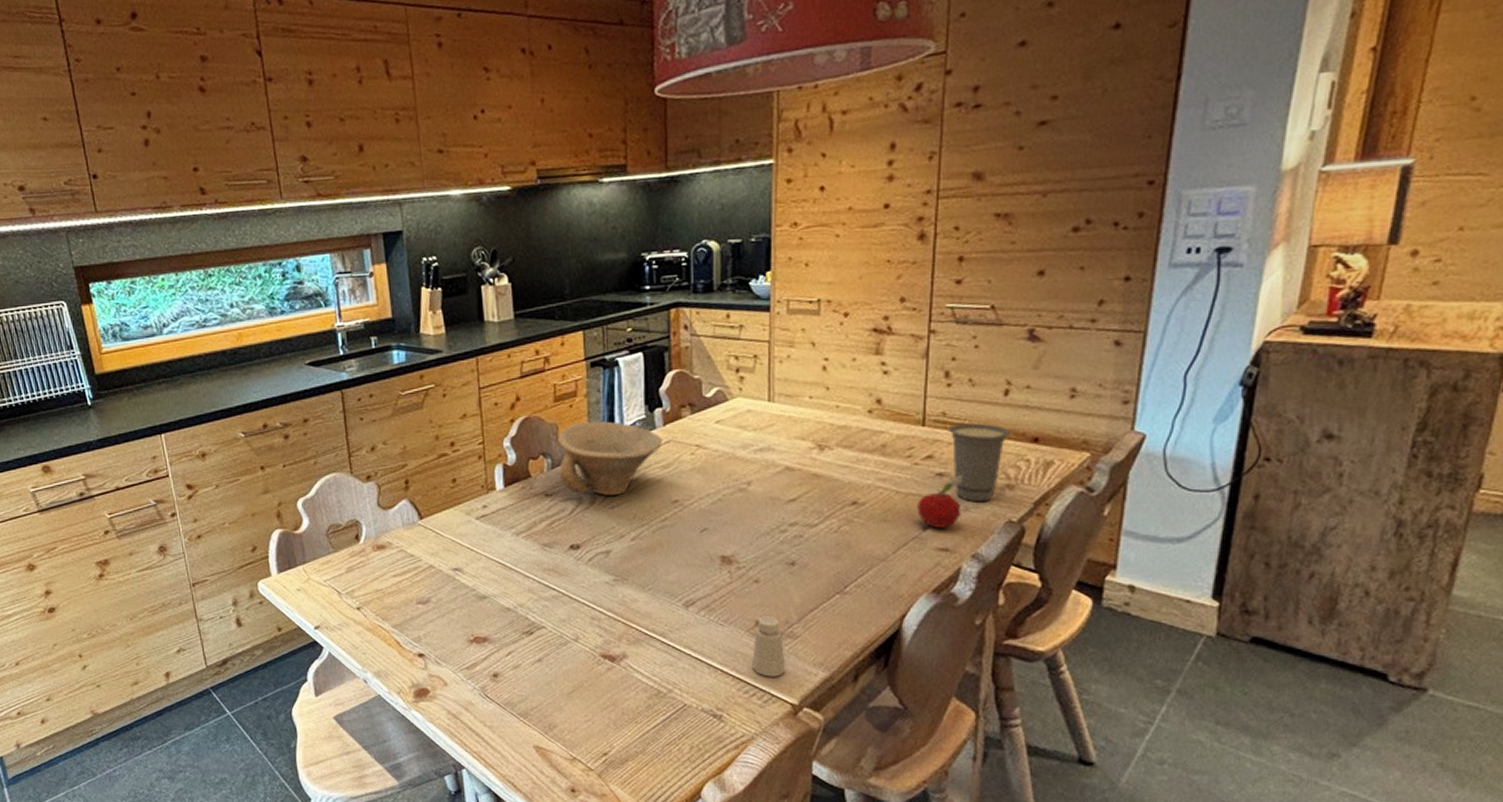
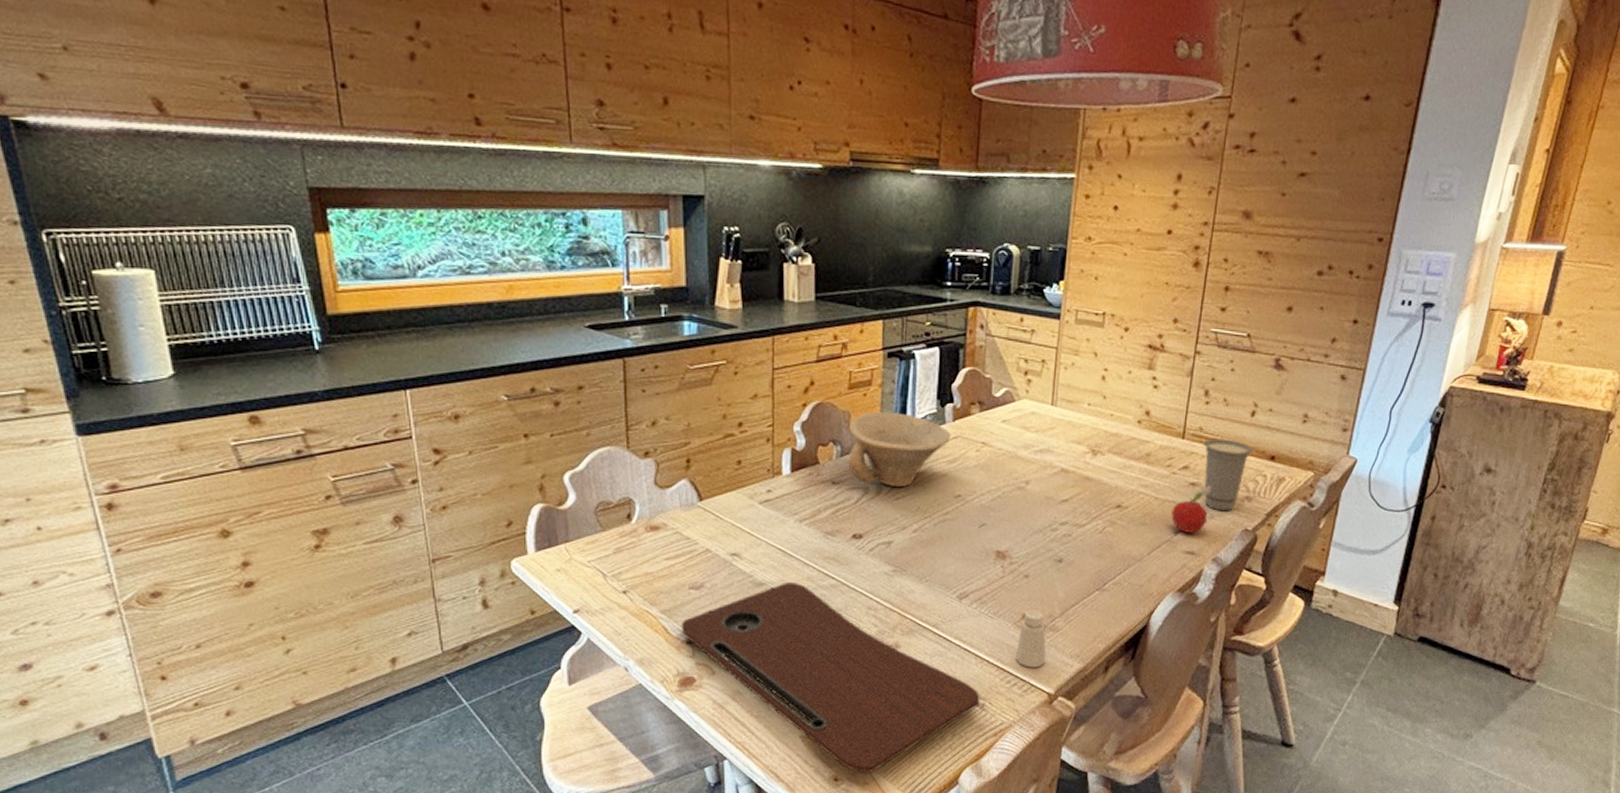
cutting board: none [412,594,717,785] -> present [681,581,980,774]

